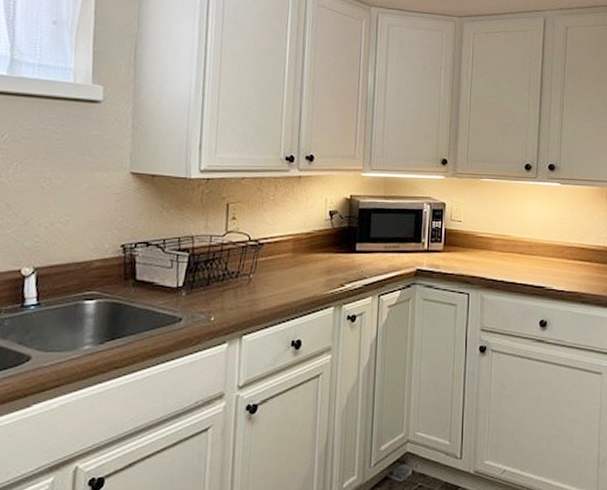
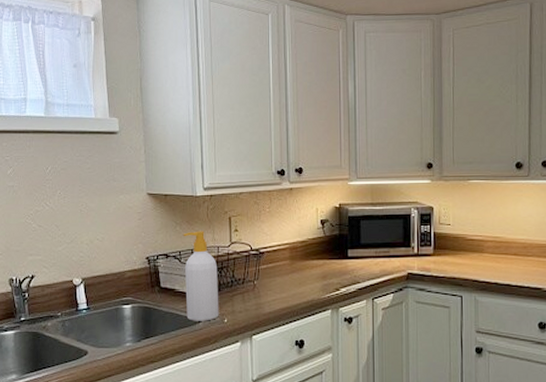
soap bottle: none [165,217,209,320] -> present [183,231,219,321]

